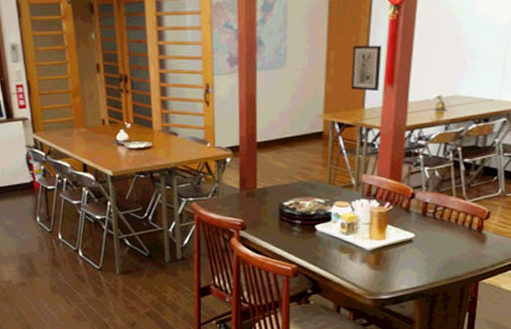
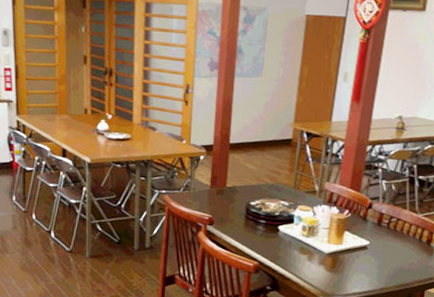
wall art: present [351,45,381,92] -> none [321,62,351,107]

